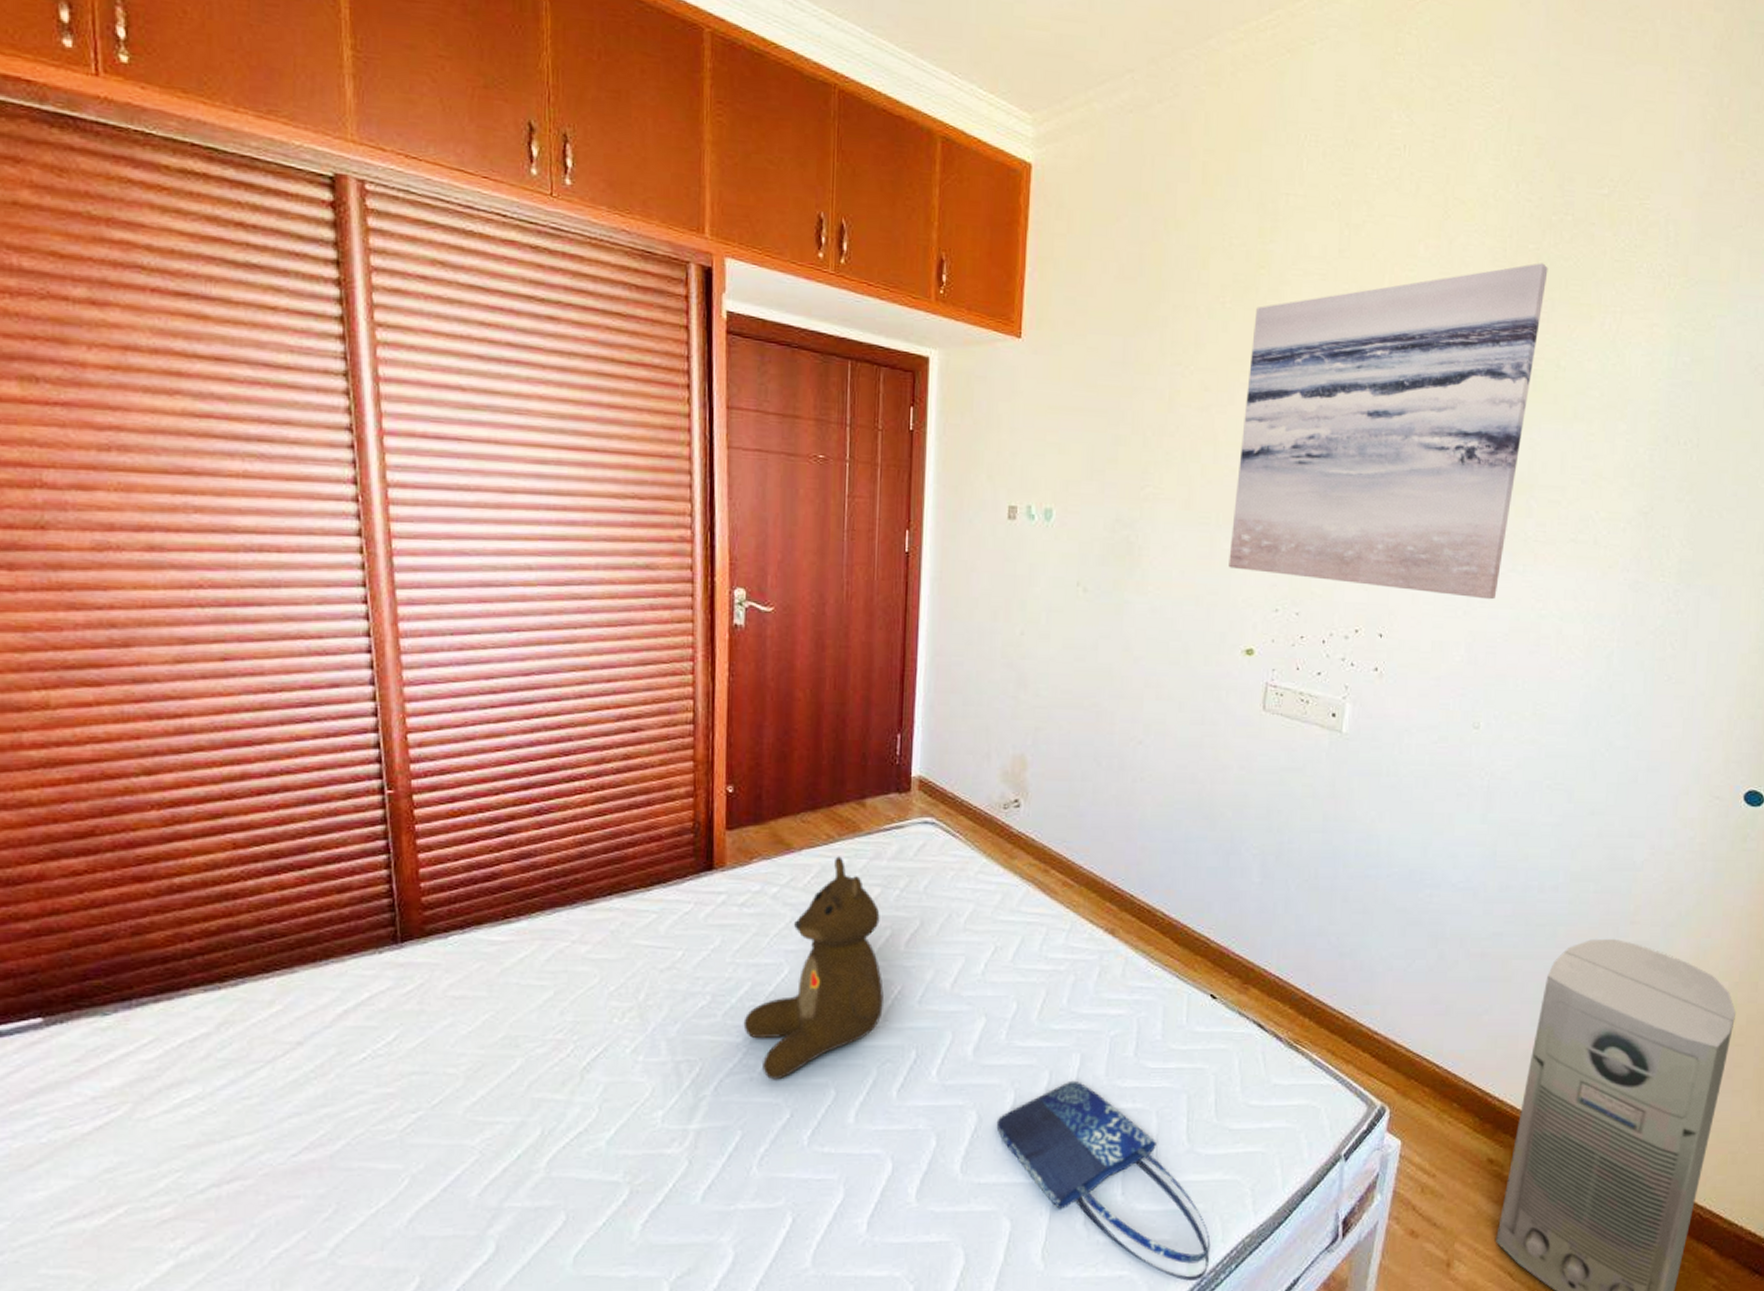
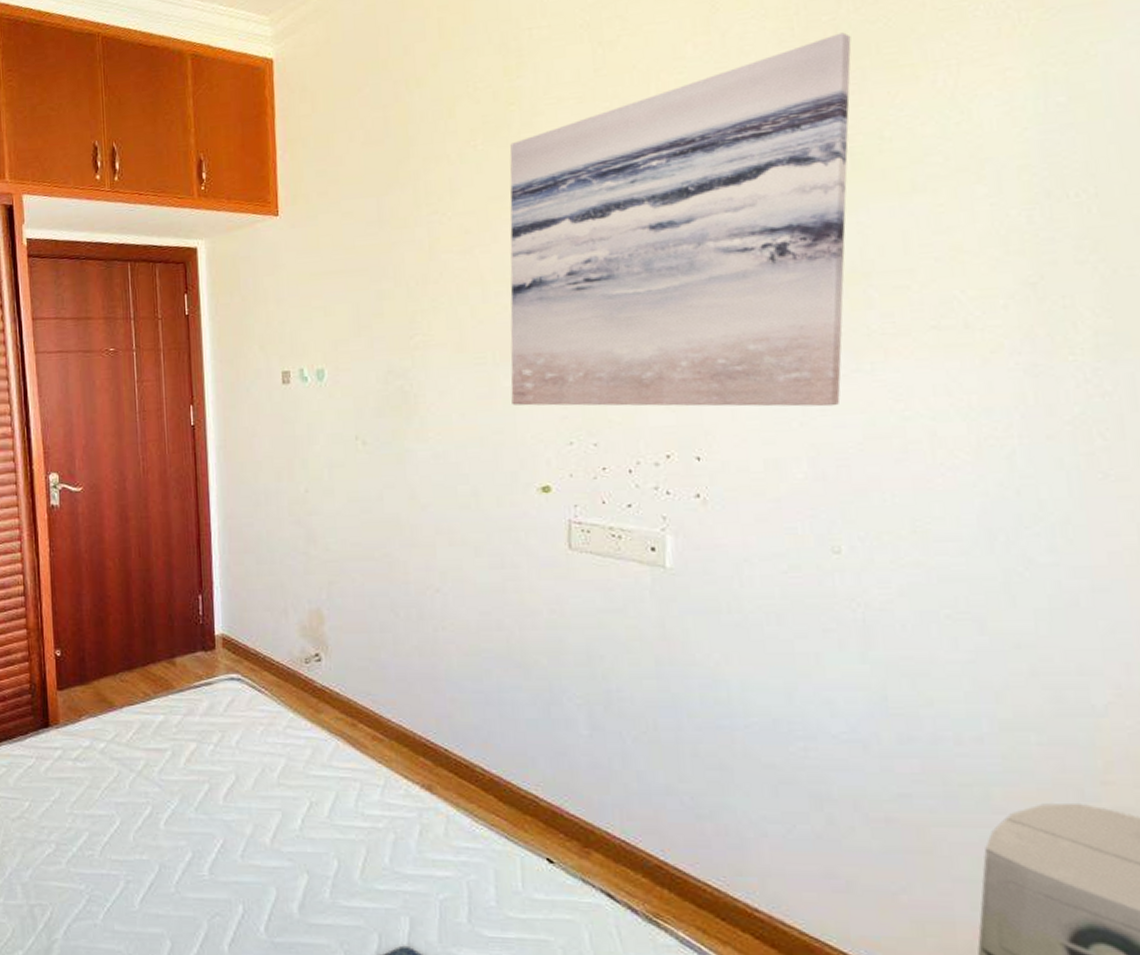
teddy bear: present [743,856,884,1080] -> none [84,713,208,928]

